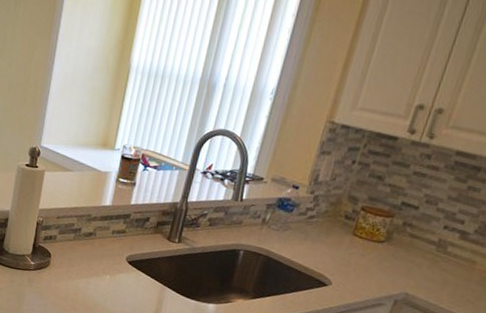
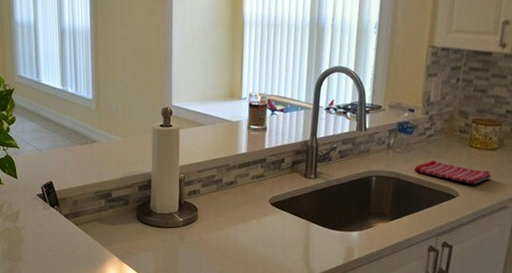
dish towel: none [287,242,372,276] -> present [414,159,491,184]

